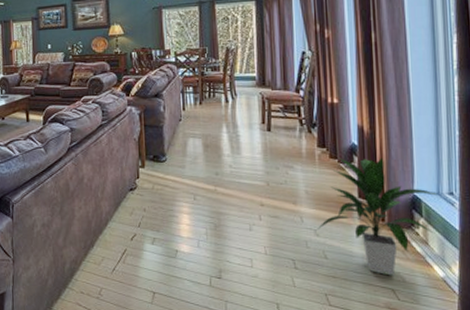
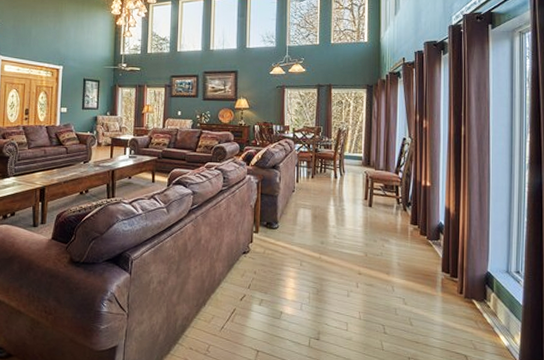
indoor plant: present [318,157,437,276] -> none [406,234,506,343]

